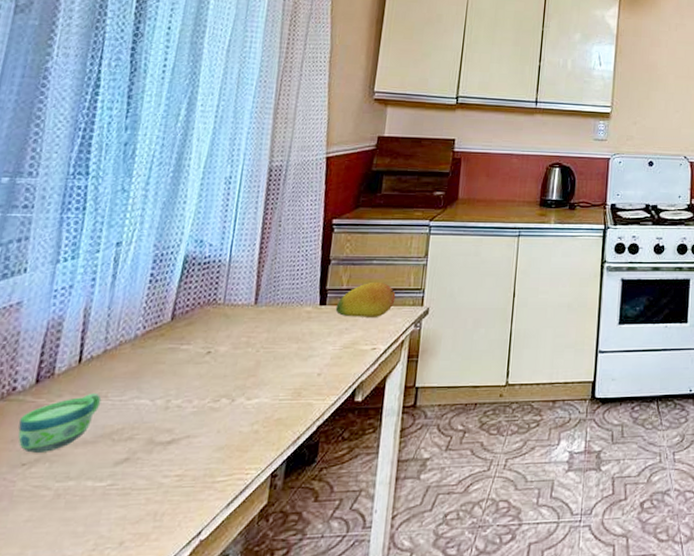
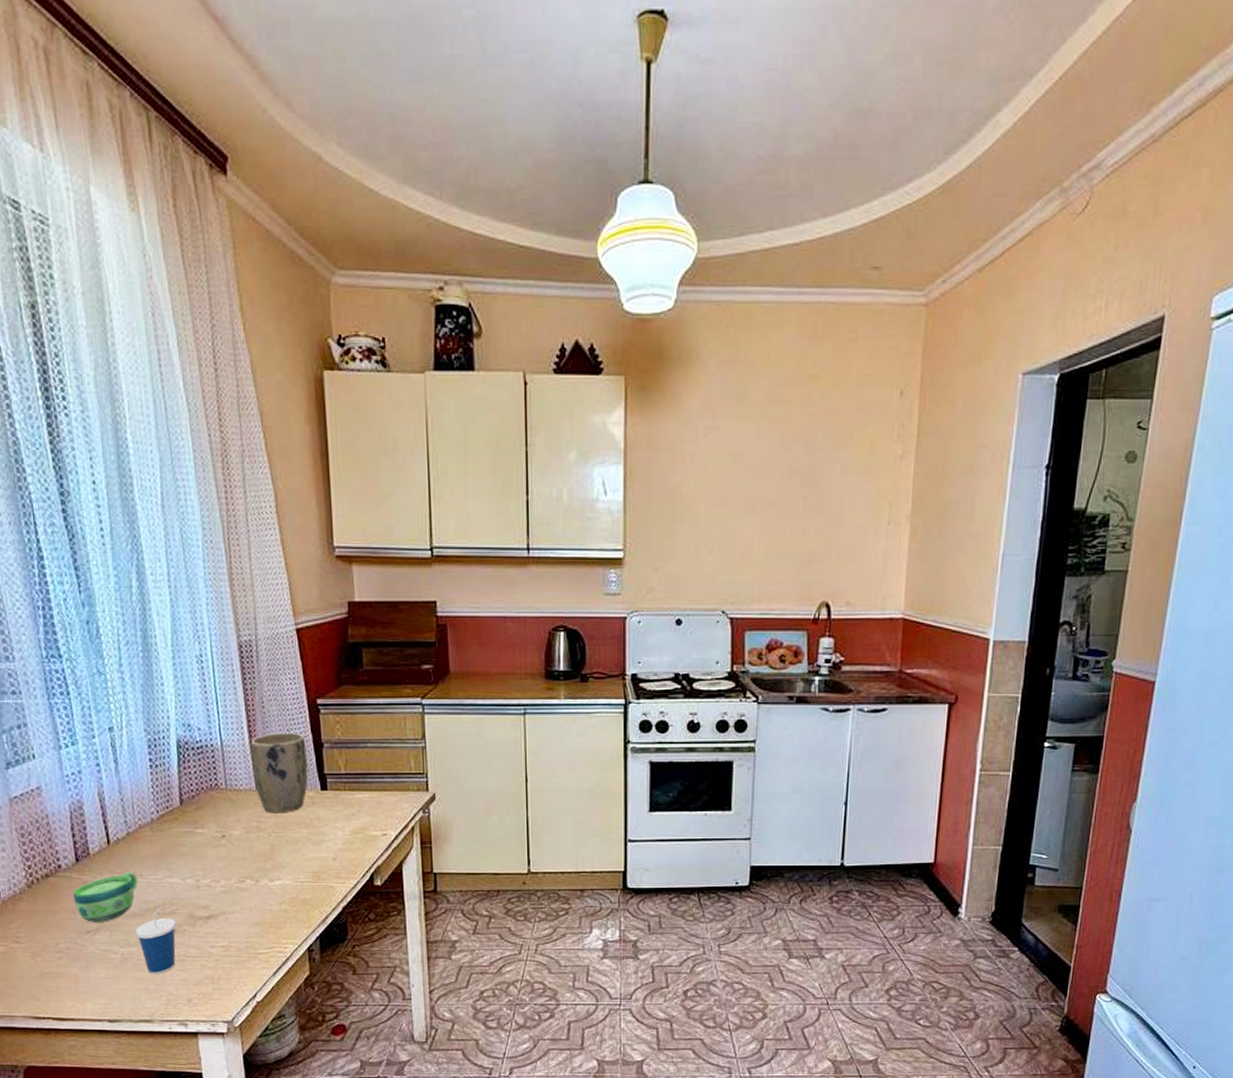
cup: none [79,430,132,512] -> present [135,905,177,974]
plant pot: none [254,249,315,329] -> present [250,732,308,814]
fruit: present [335,281,396,317] -> none [338,766,398,803]

